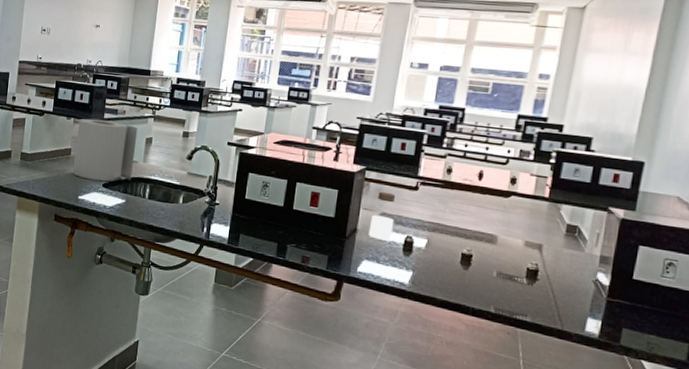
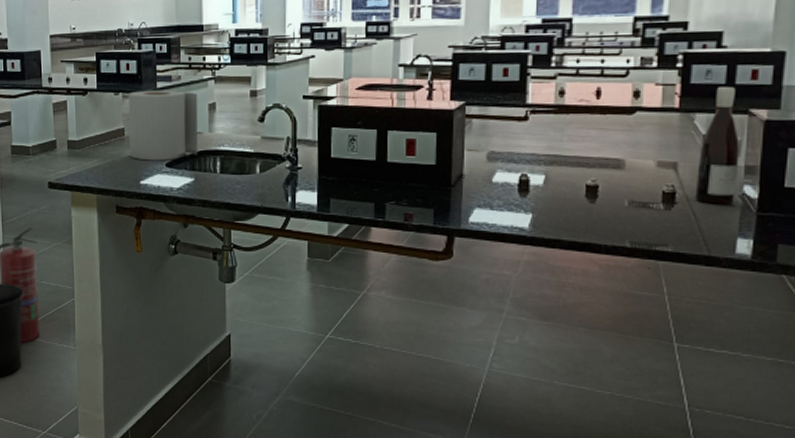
jar: present [368,191,396,241] -> none [477,127,505,183]
bottle: none [554,185,598,288] -> present [695,87,740,204]

